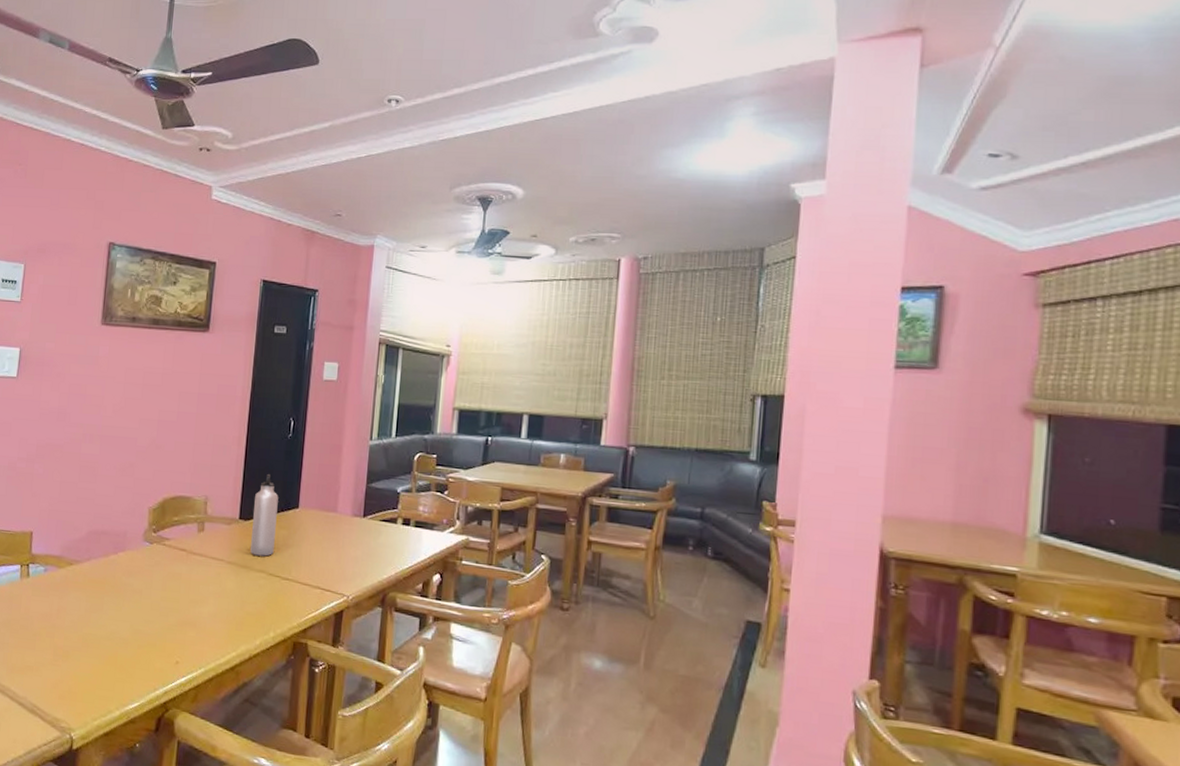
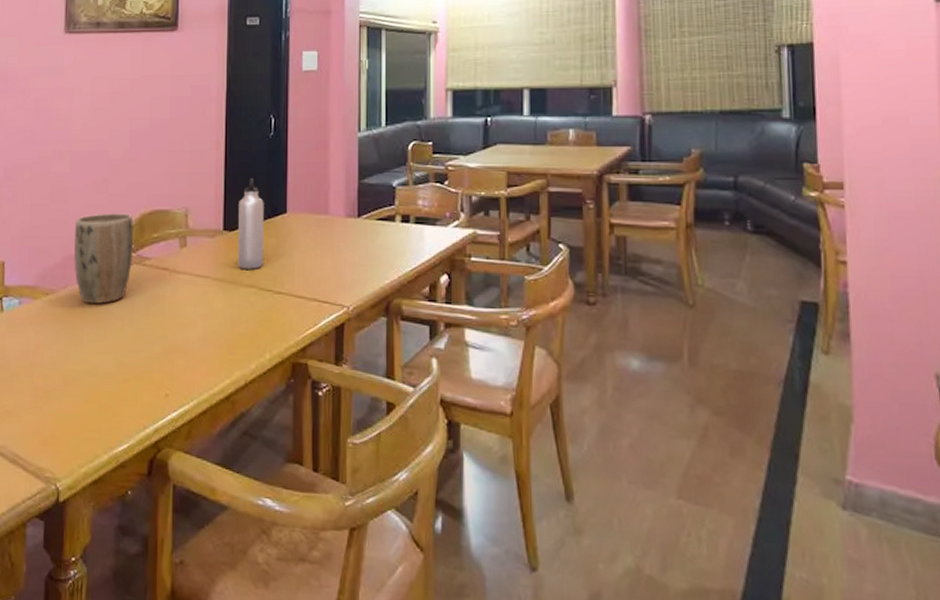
plant pot: none [98,495,157,577] -> present [74,213,134,304]

